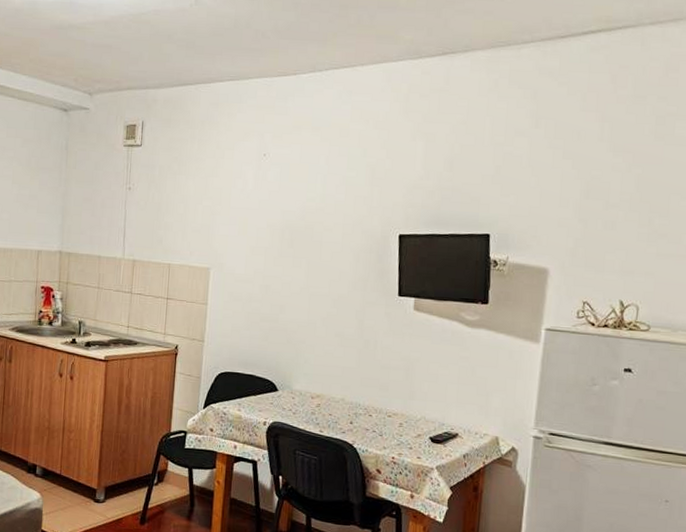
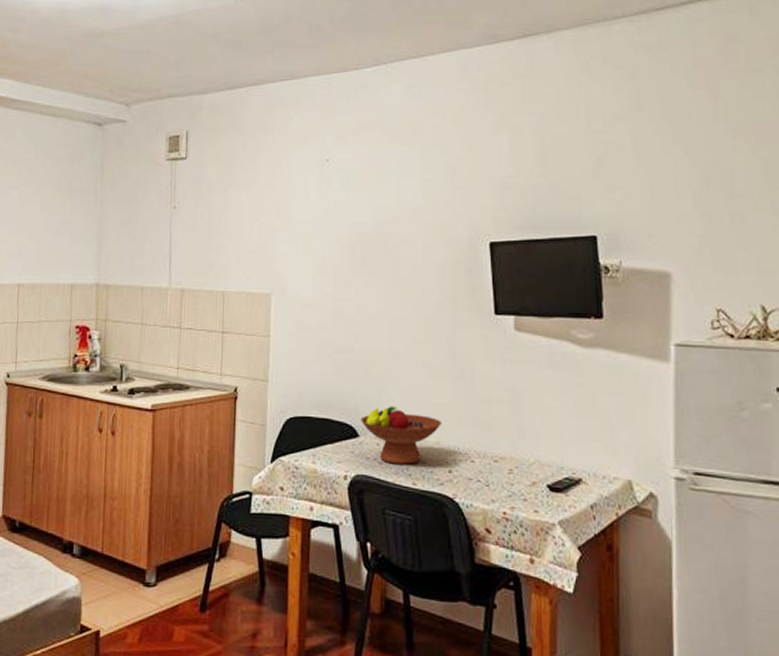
fruit bowl: none [279,367,347,416] -> present [360,406,441,465]

